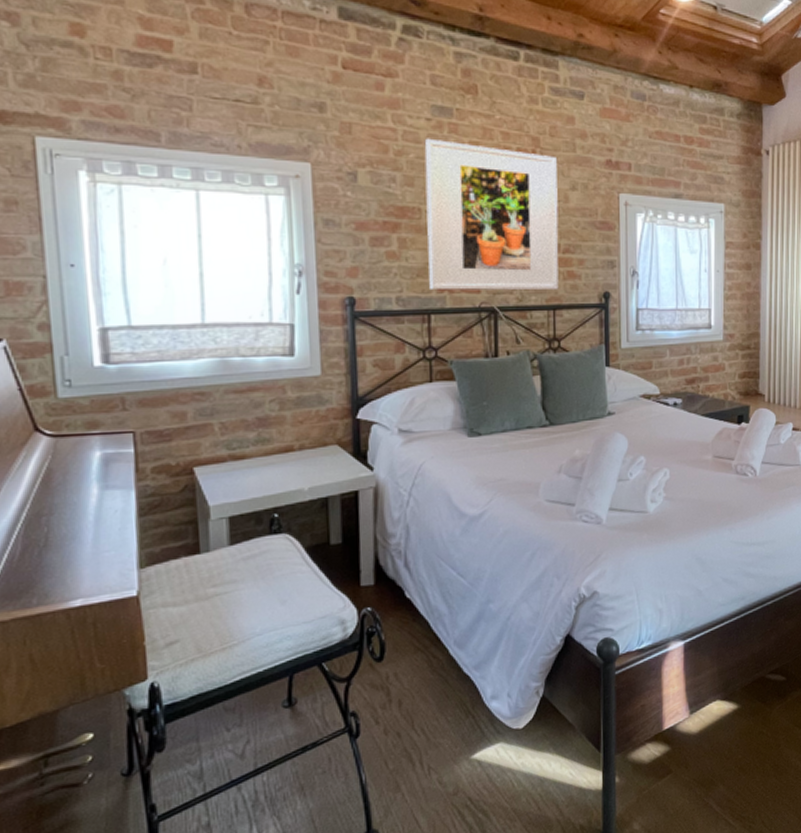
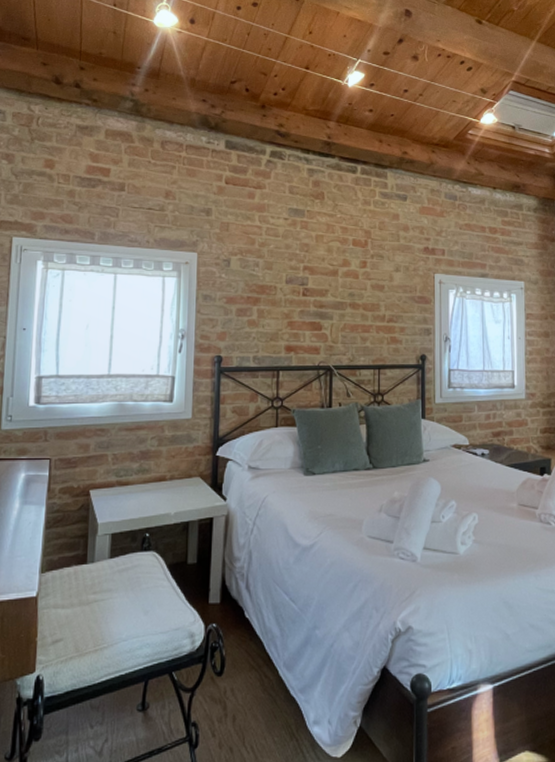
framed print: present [424,138,559,291] -> none [280,233,384,353]

